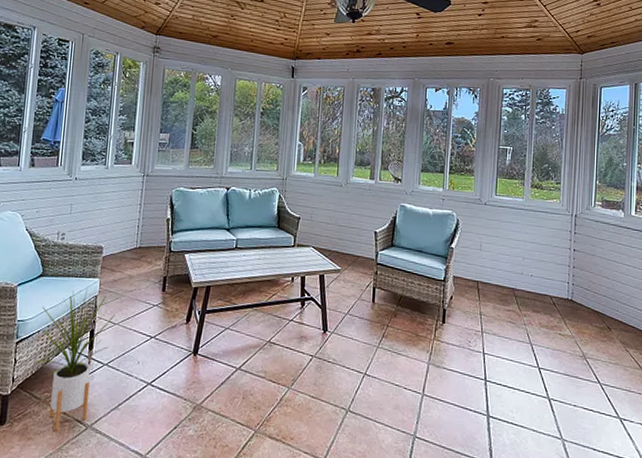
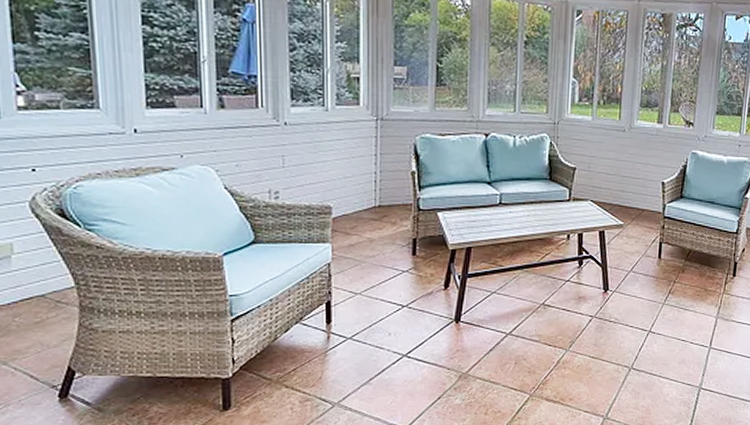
house plant: present [34,289,115,431] -> none [257,256,355,412]

